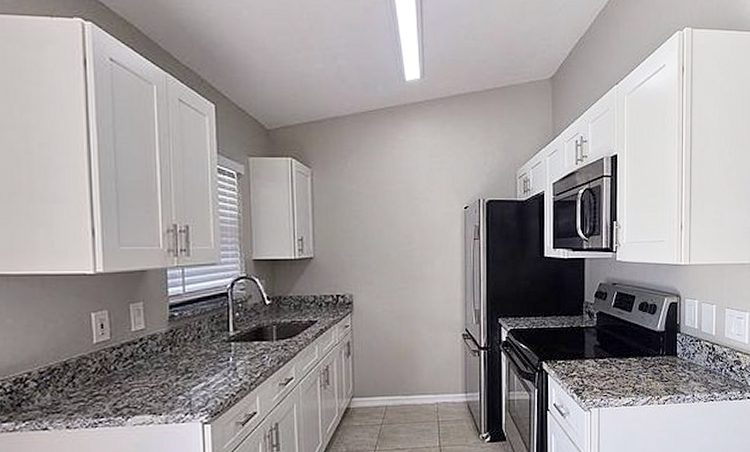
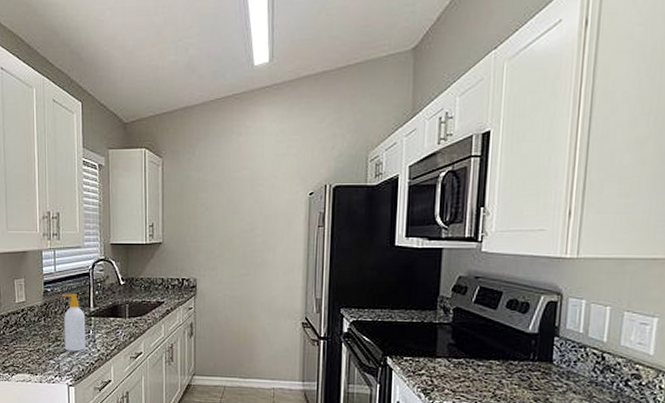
soap bottle: none [192,317,225,384] -> present [61,294,86,352]

